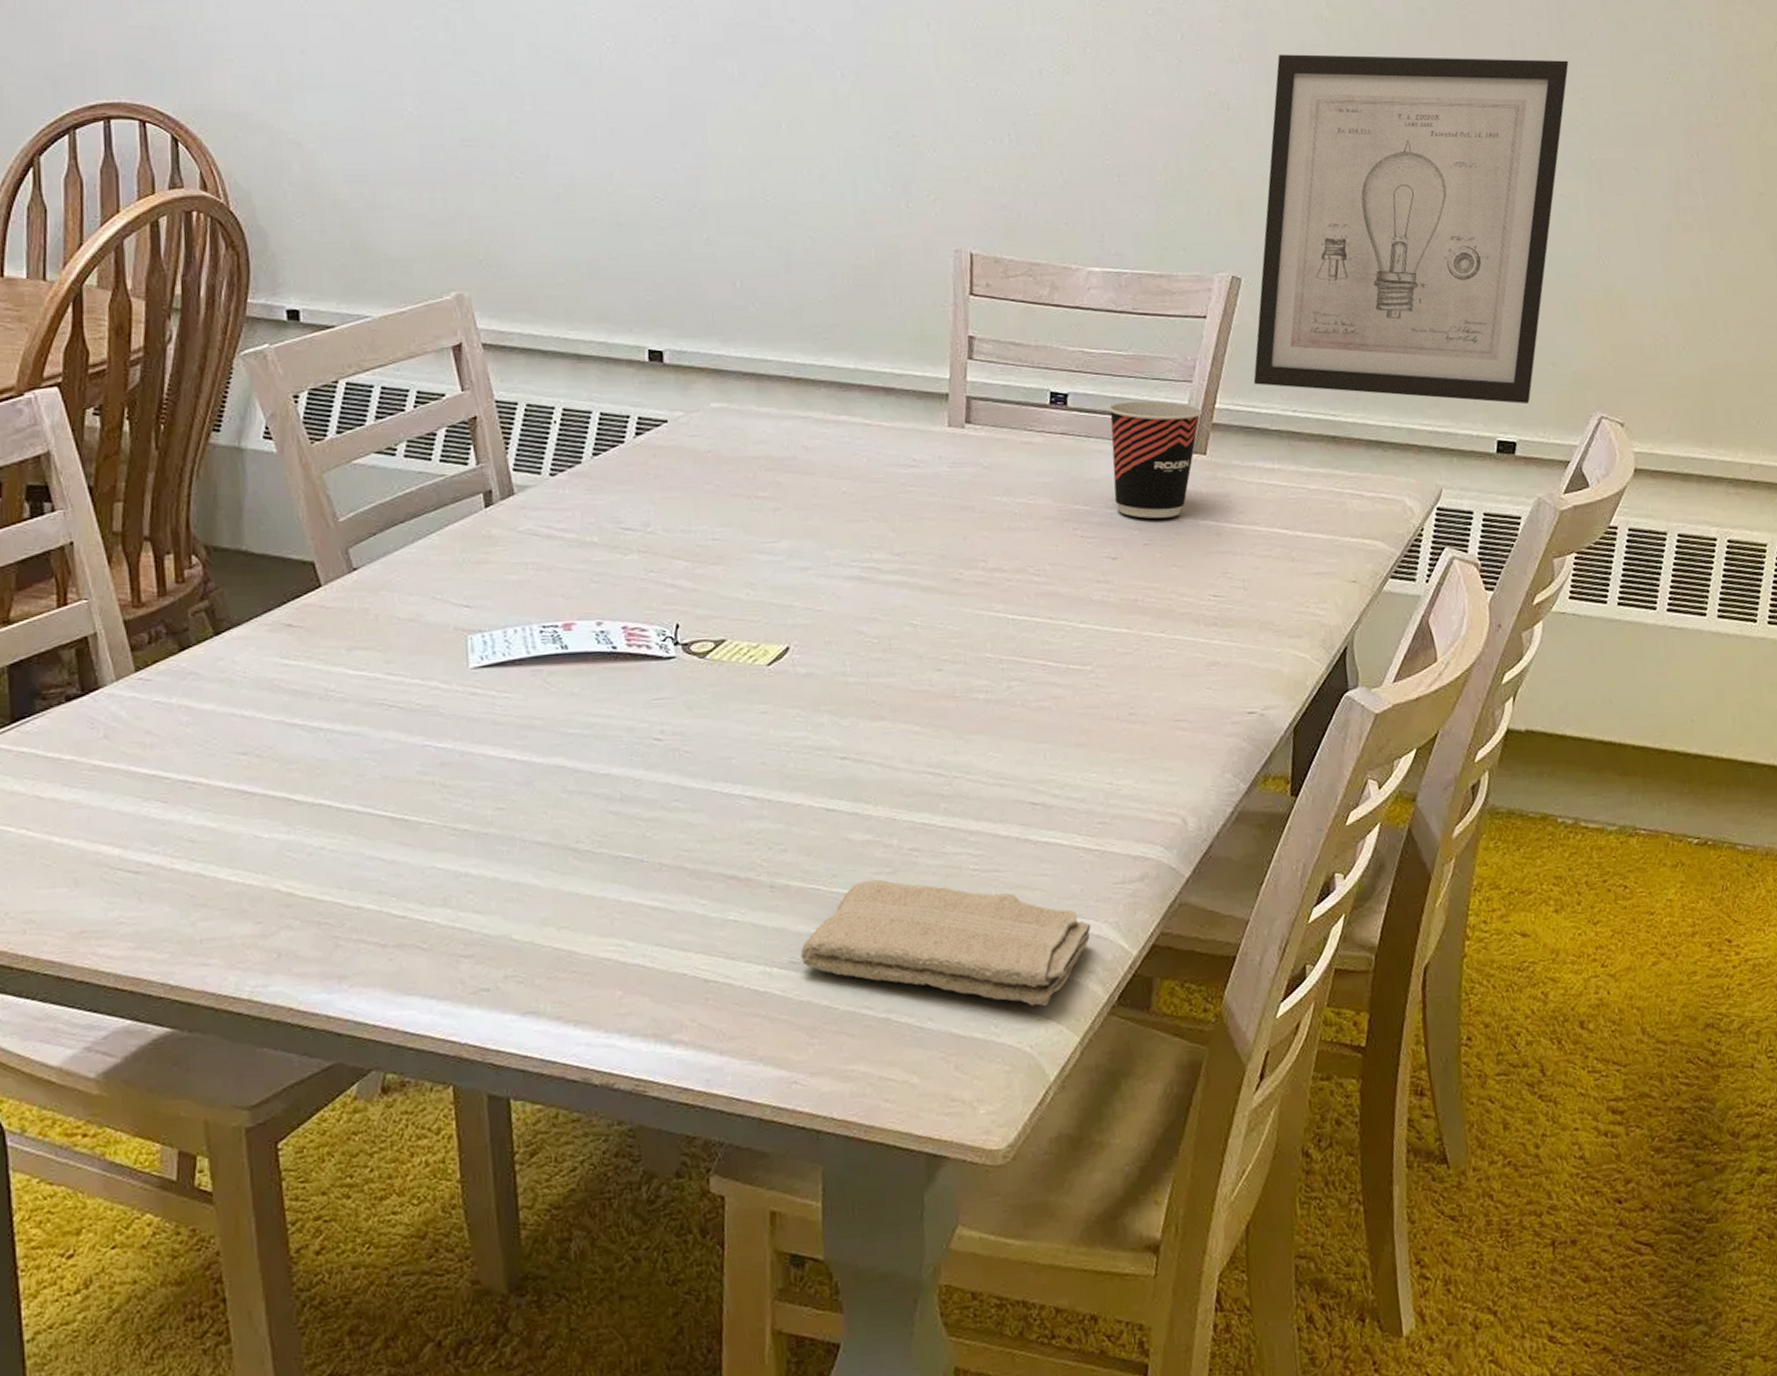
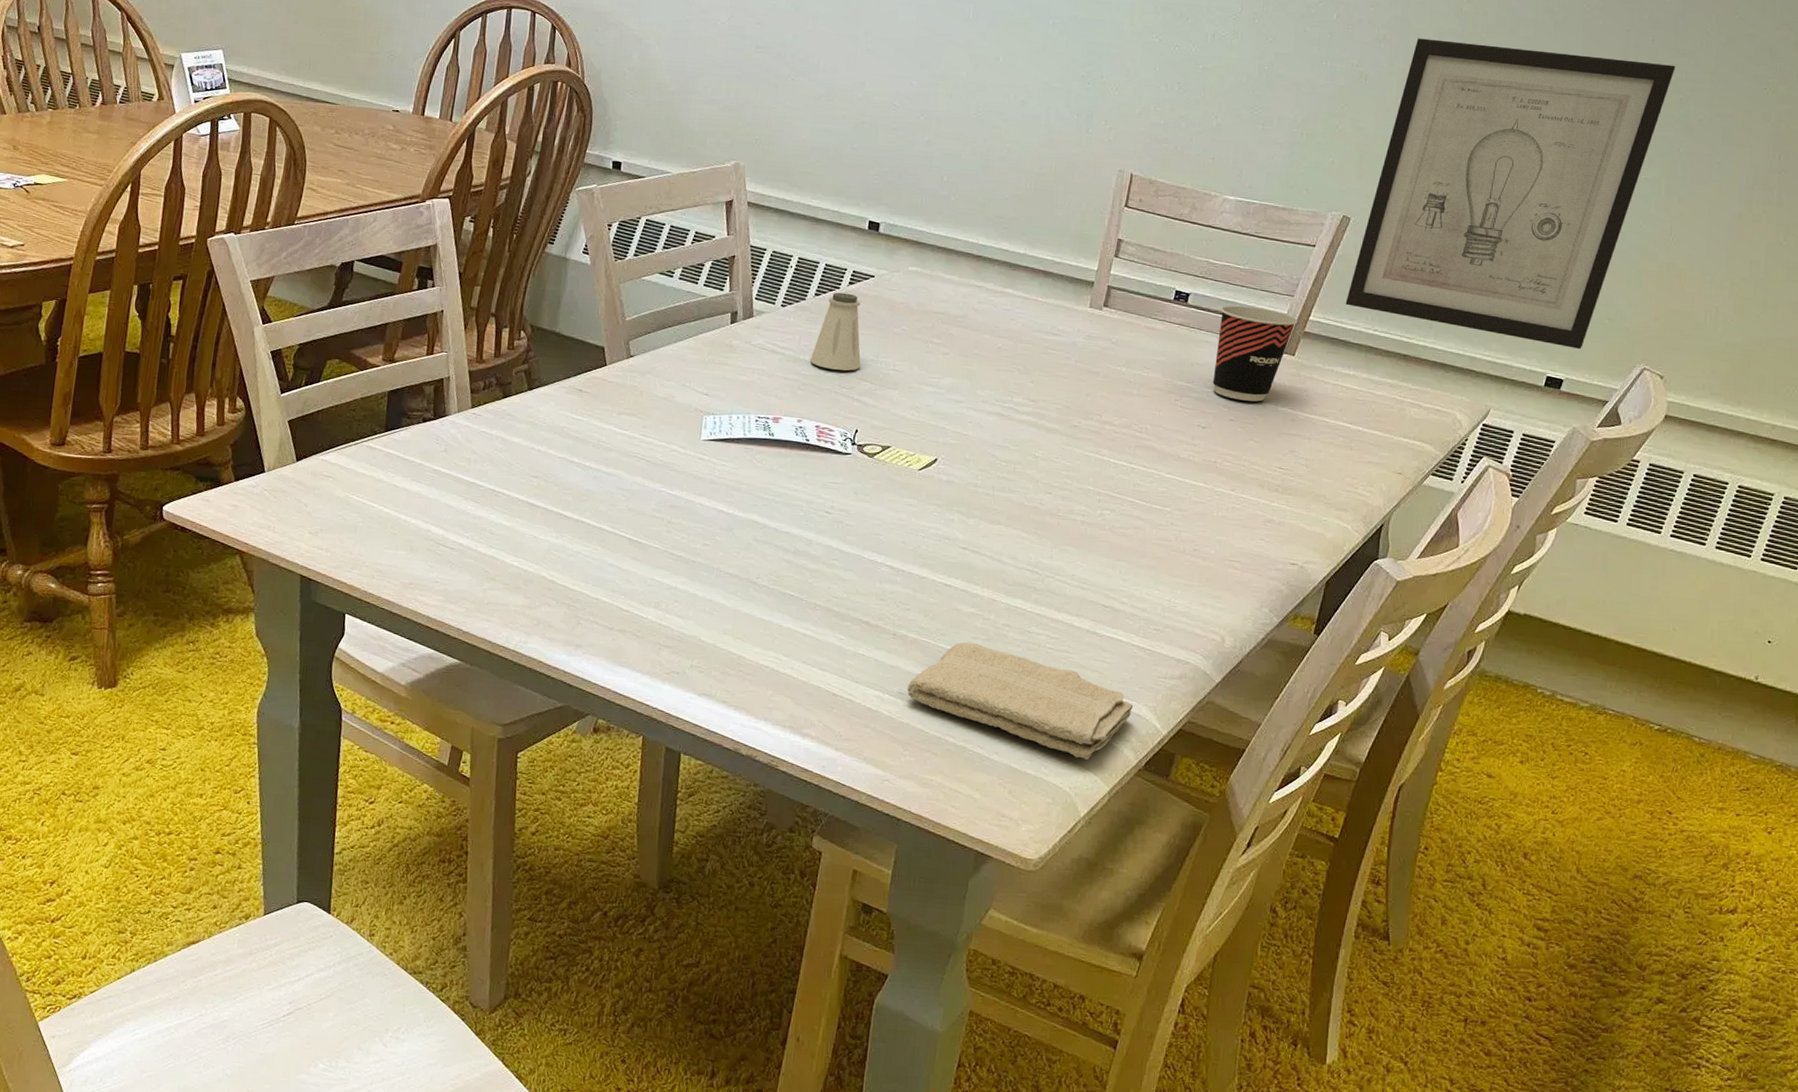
saltshaker: none [600,447,669,550] -> present [810,292,861,371]

